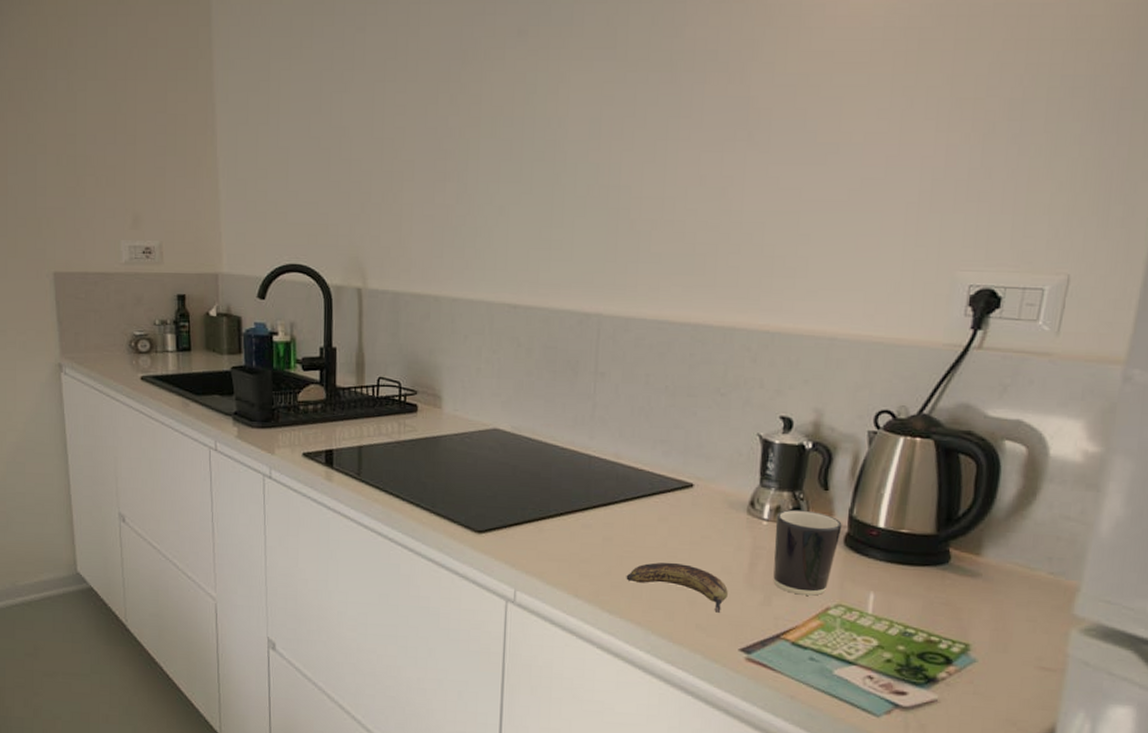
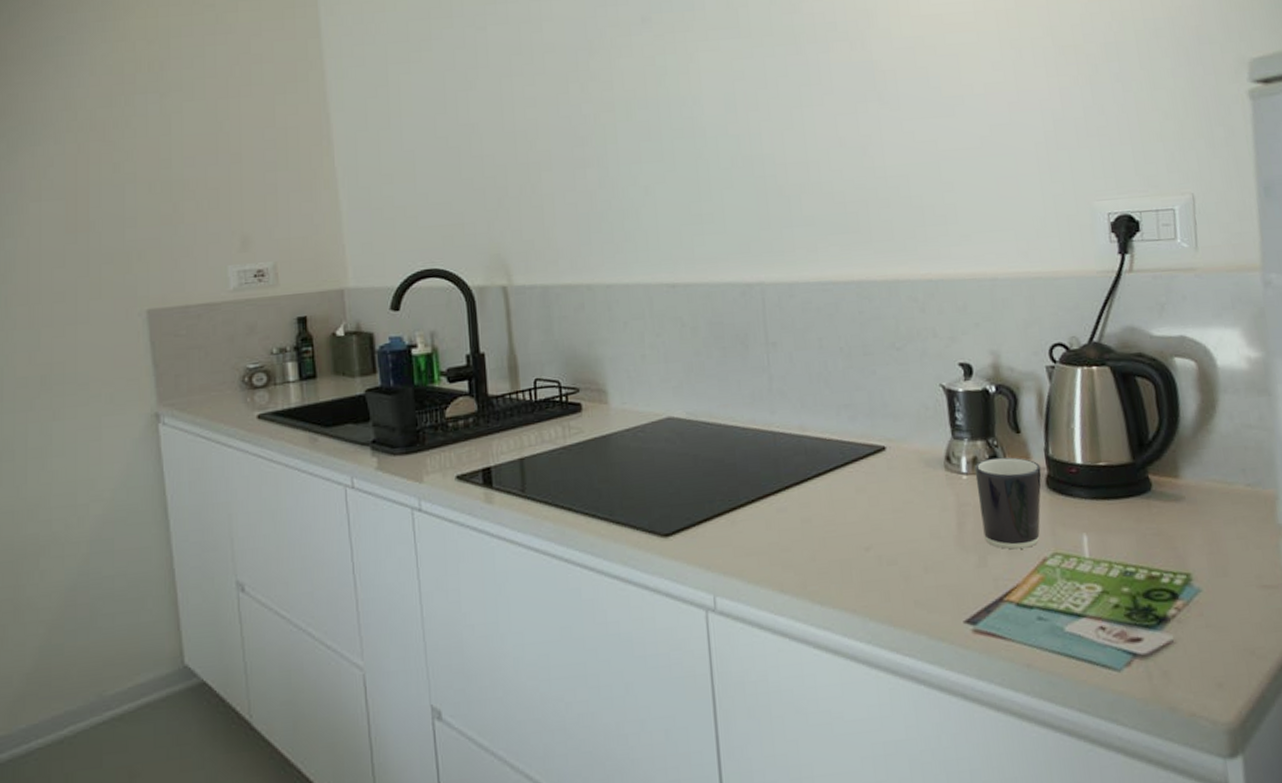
banana: present [626,562,728,613] -> none [832,535,942,584]

